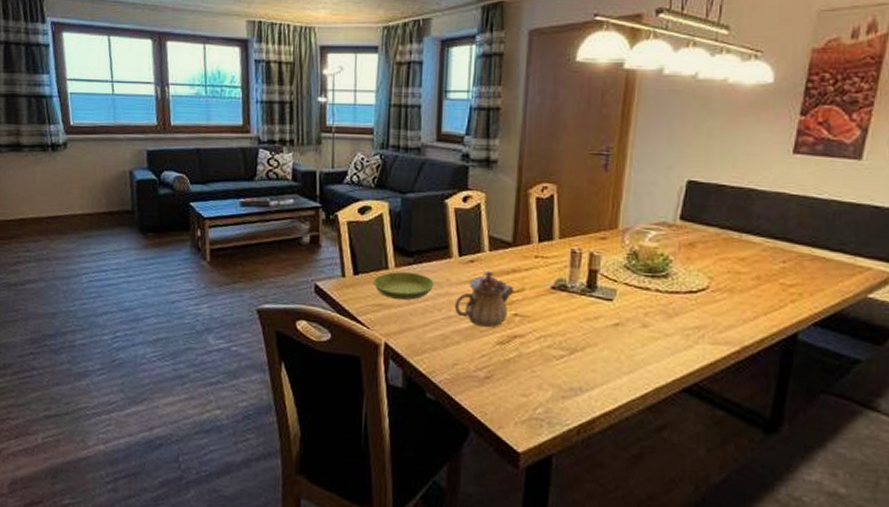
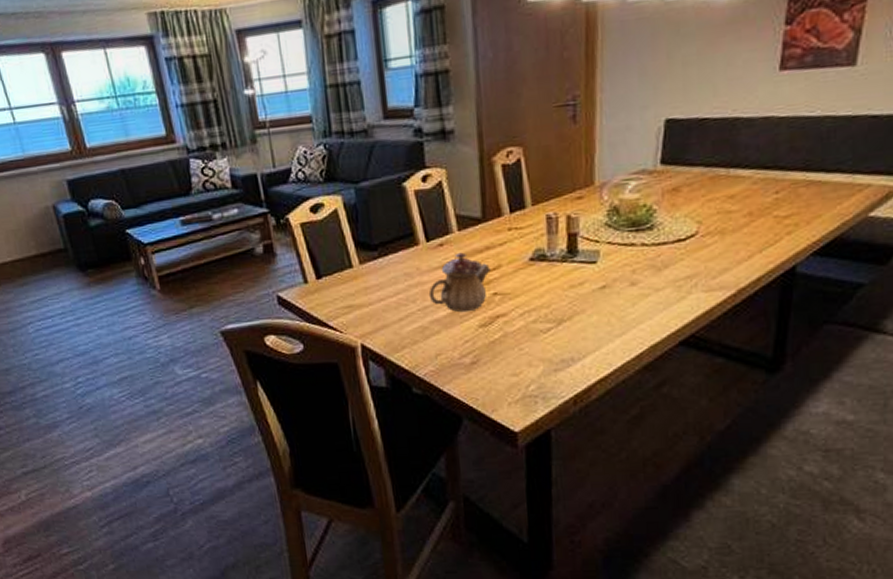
saucer: present [372,271,434,300] -> none [338,267,404,298]

